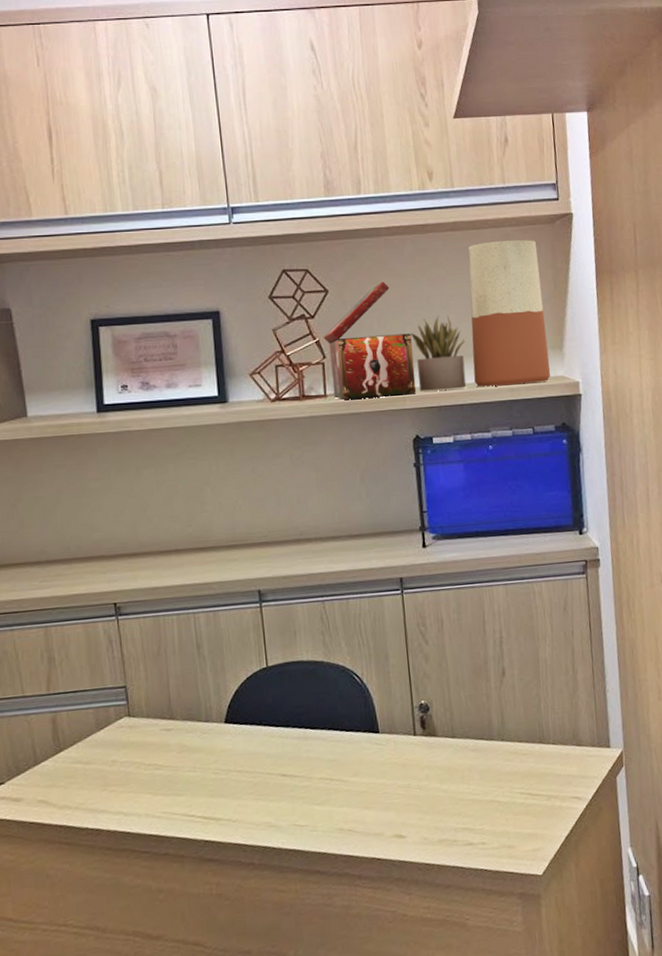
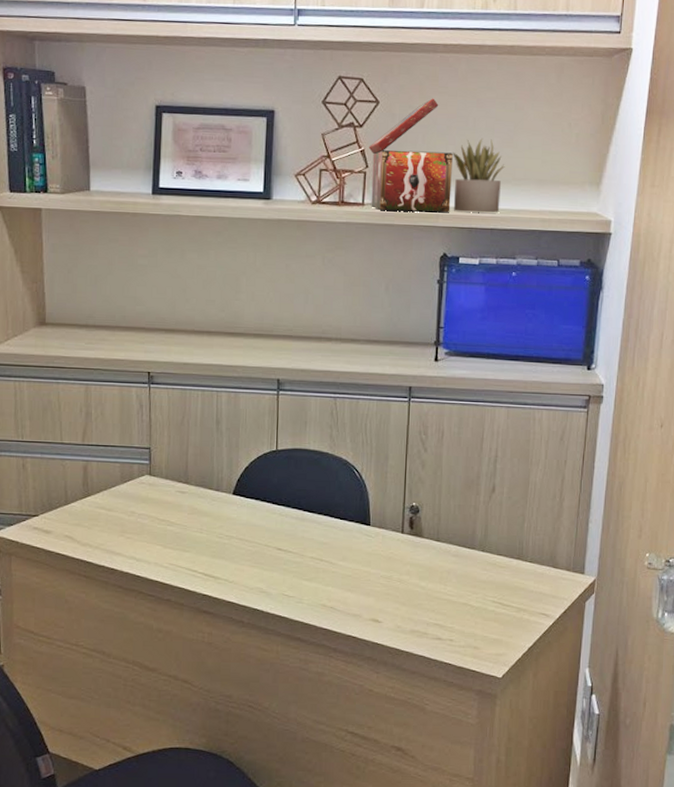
vase: present [468,240,551,387] -> none [507,69,590,217]

